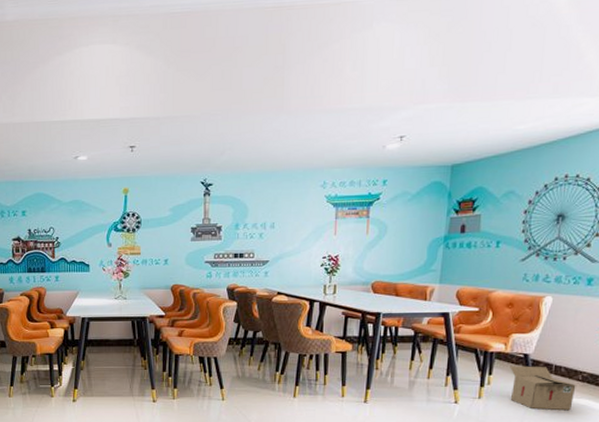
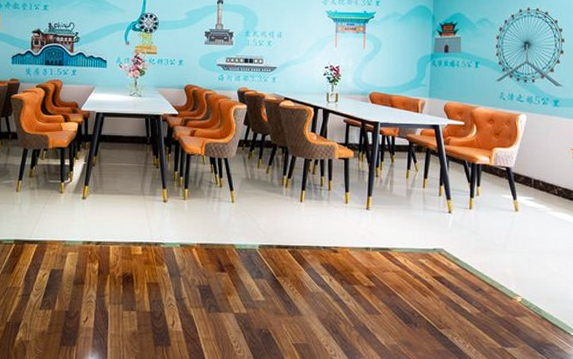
cardboard box: present [510,366,587,411] -> none [495,178,563,224]

